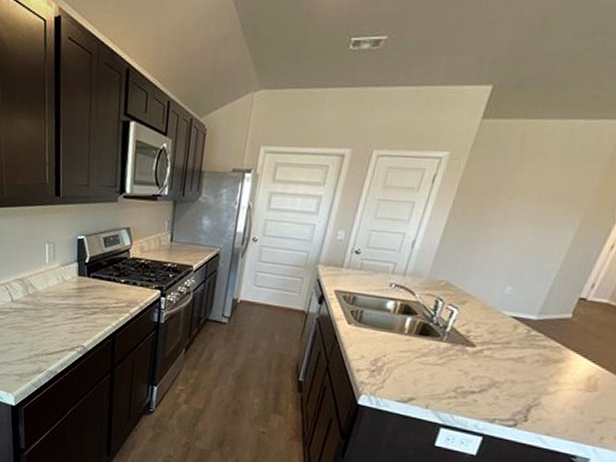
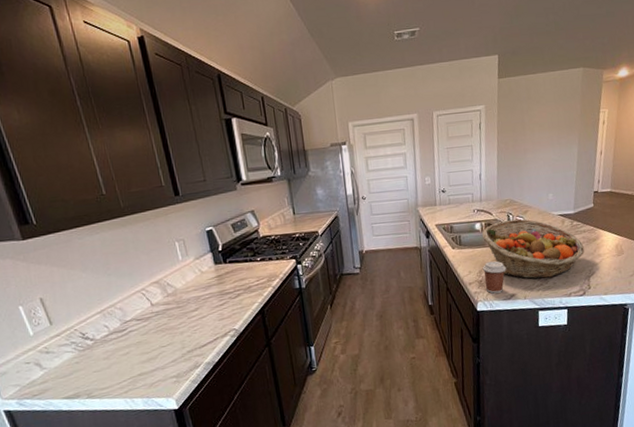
coffee cup: none [376,350,413,392] -> present [482,261,506,294]
fruit basket: none [391,305,537,393] -> present [481,219,584,279]

